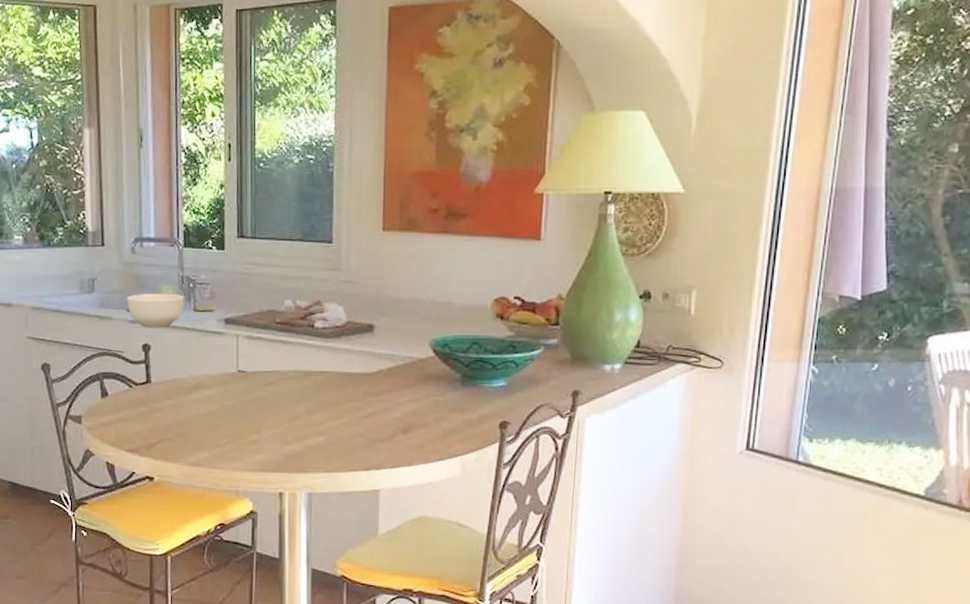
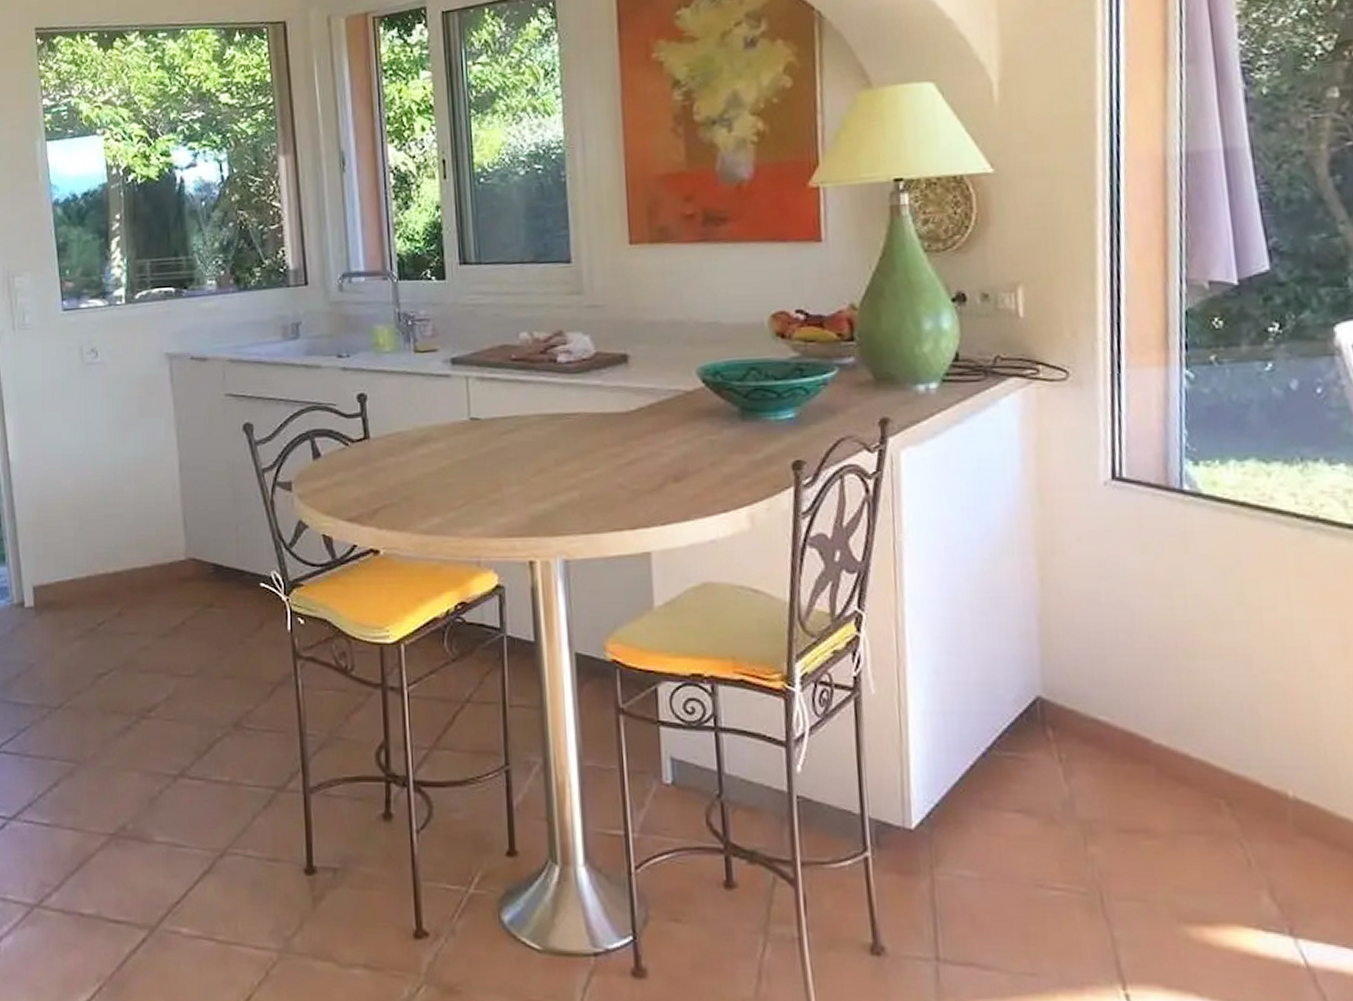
bowl: present [127,293,185,328] -> none [336,333,403,376]

